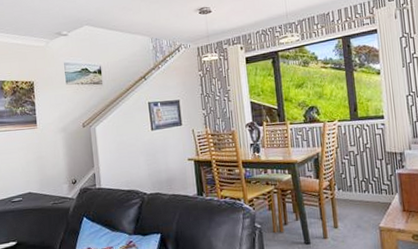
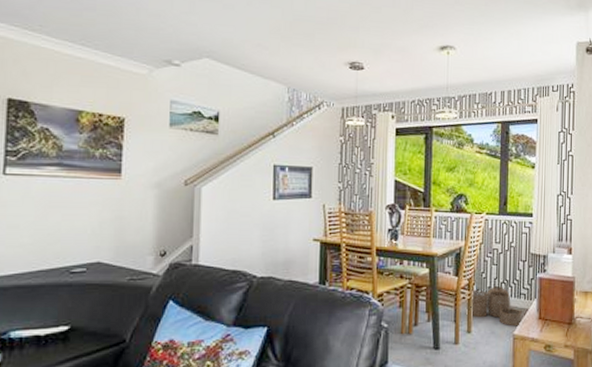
woven basket: none [330,182,387,220] -> present [466,284,523,327]

